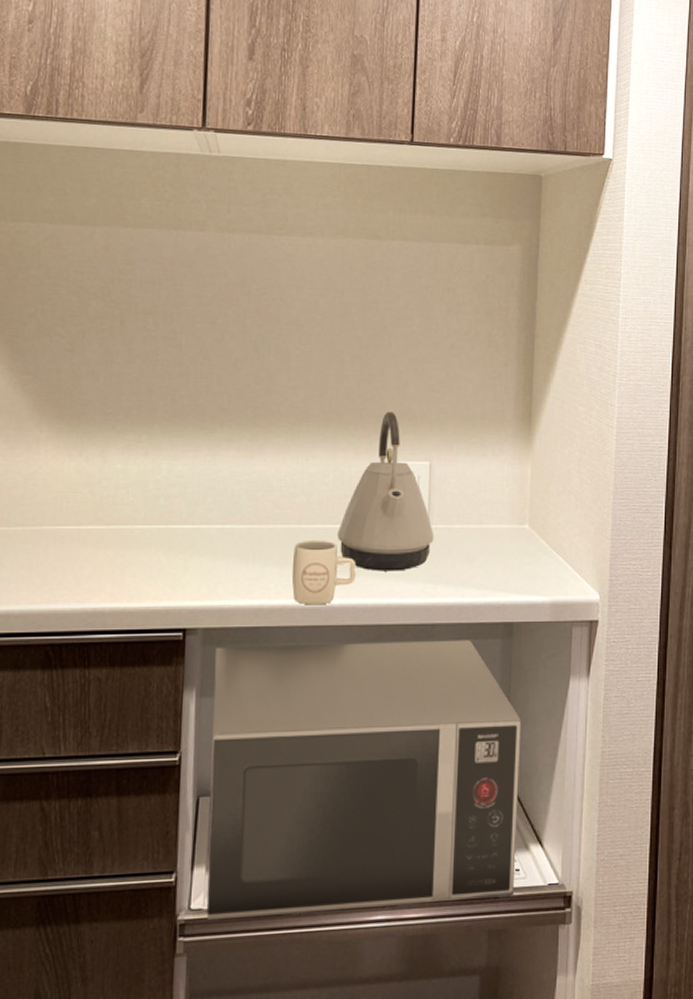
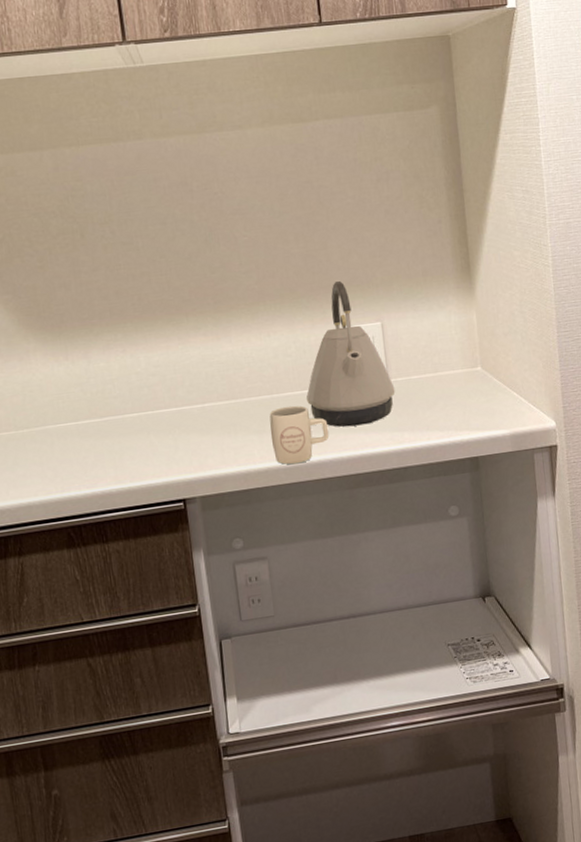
microwave oven: present [207,639,522,921] -> none [214,477,511,742]

